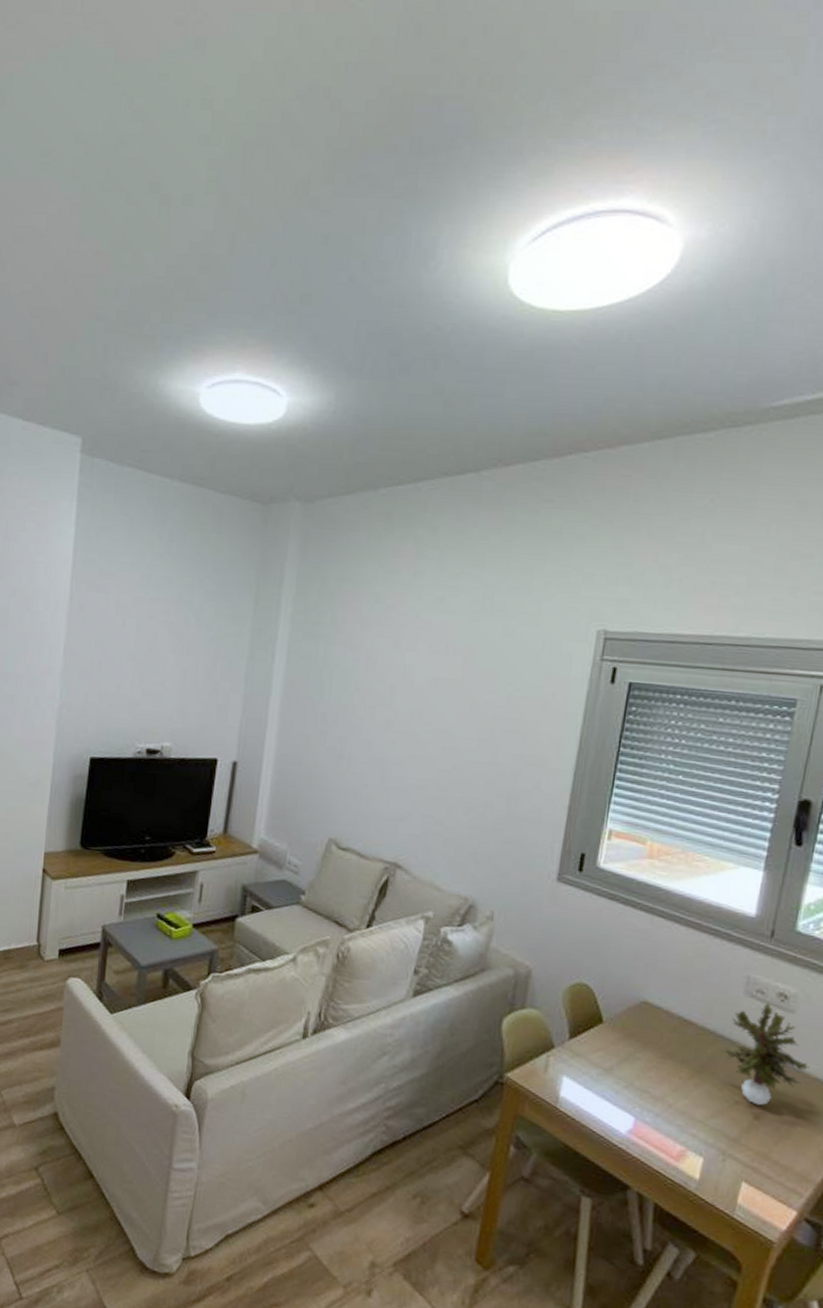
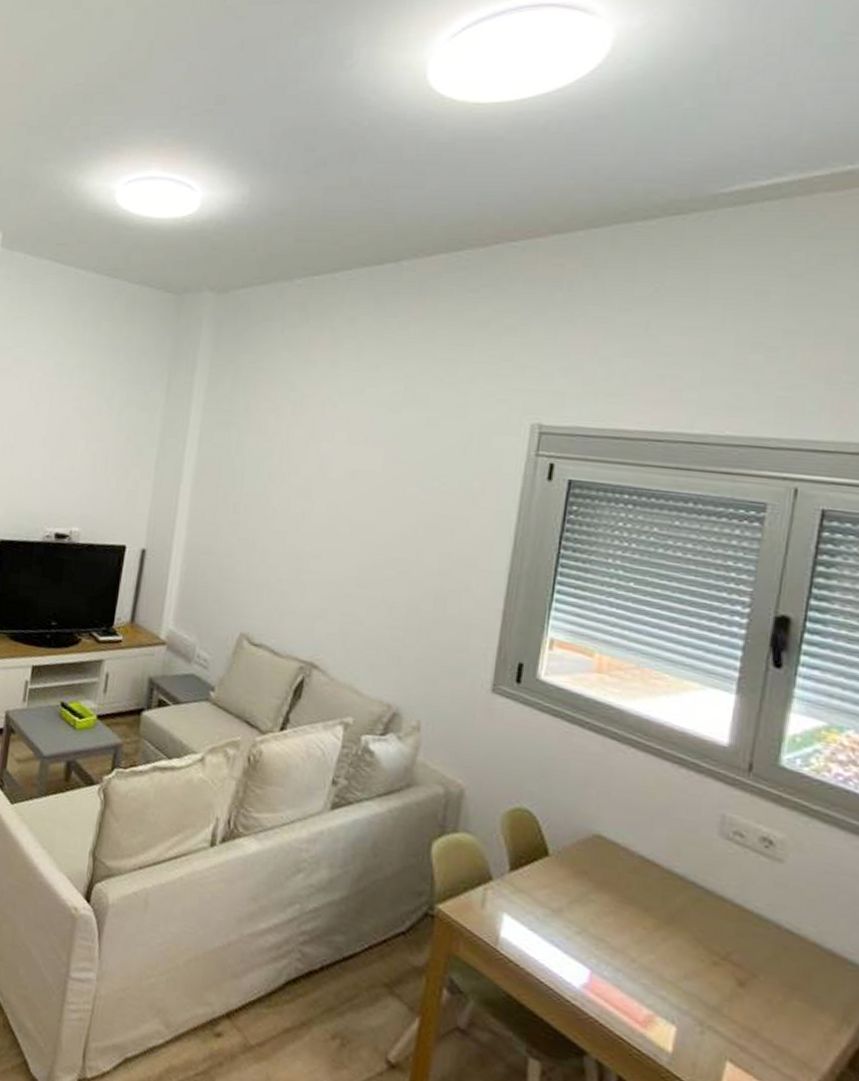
potted plant: present [723,1003,810,1106] -> none [695,847,805,970]

